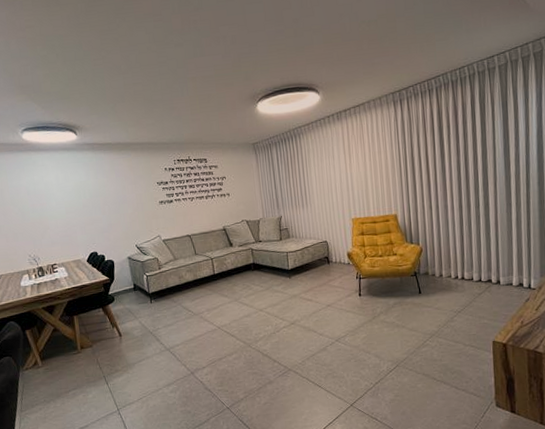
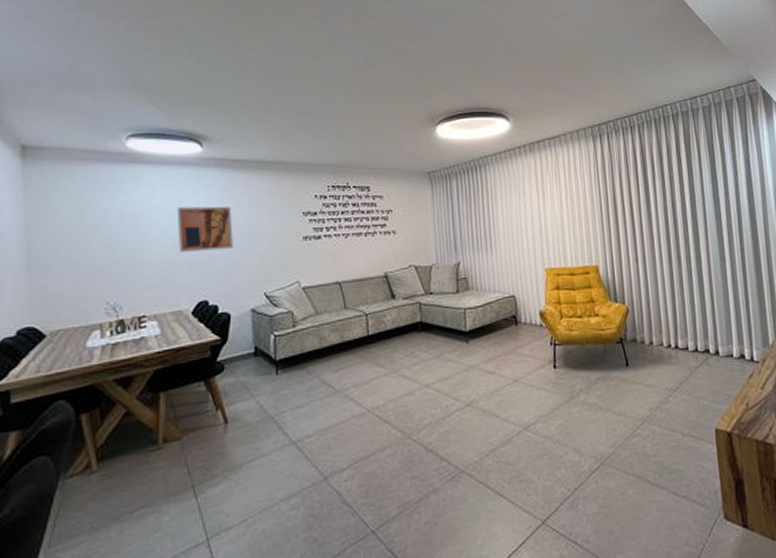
wall art: none [65,181,109,217] -> present [177,206,233,252]

